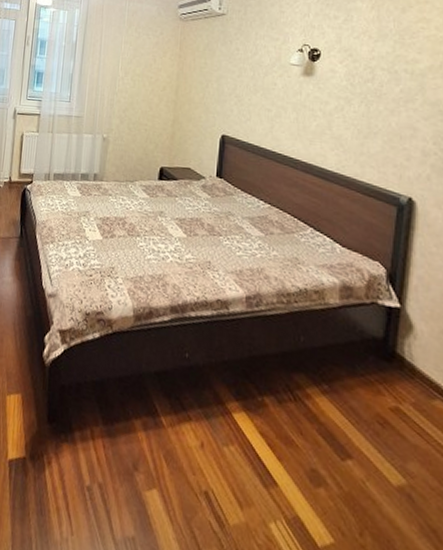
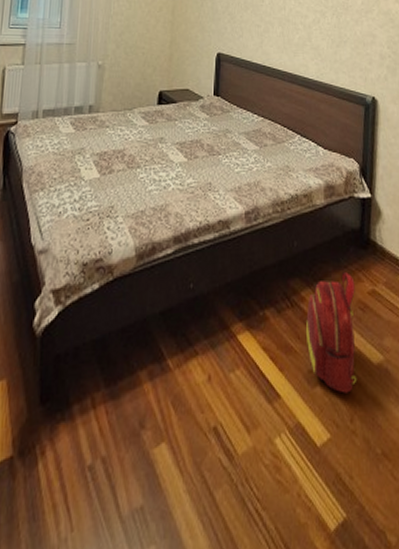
backpack: none [309,380,373,506] -> present [305,272,357,394]

